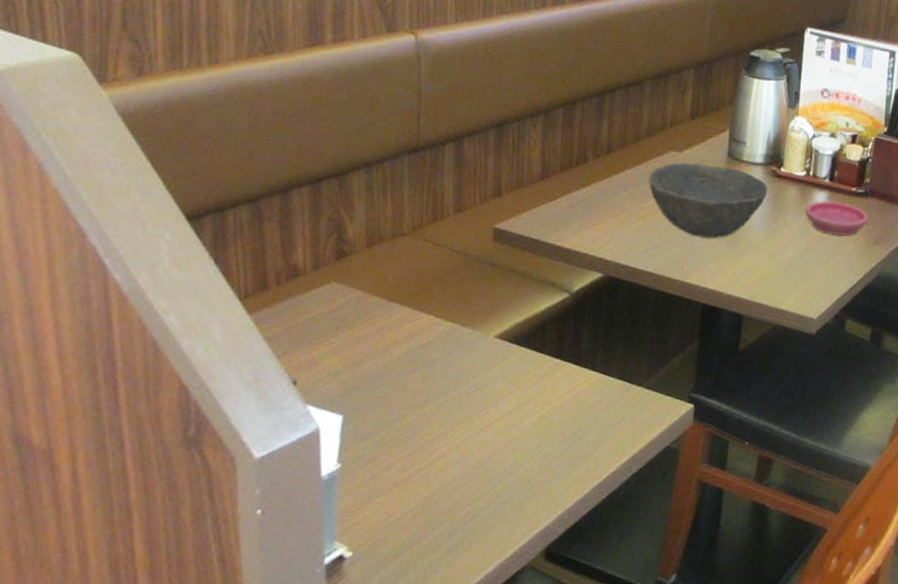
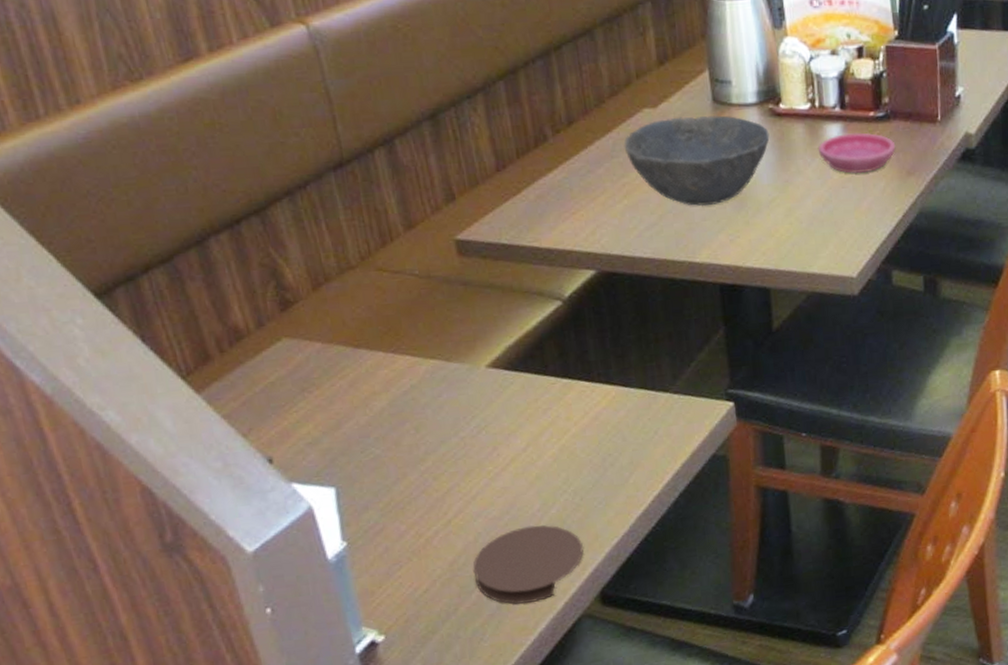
coaster: none [442,479,541,547] -> present [473,525,584,604]

